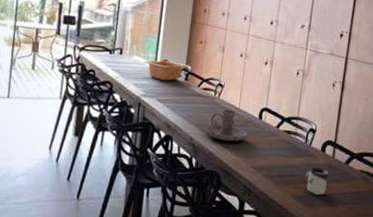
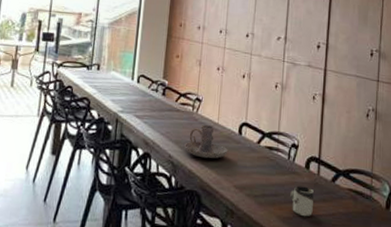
serving bowl: present [143,60,188,81] -> none [120,74,165,96]

